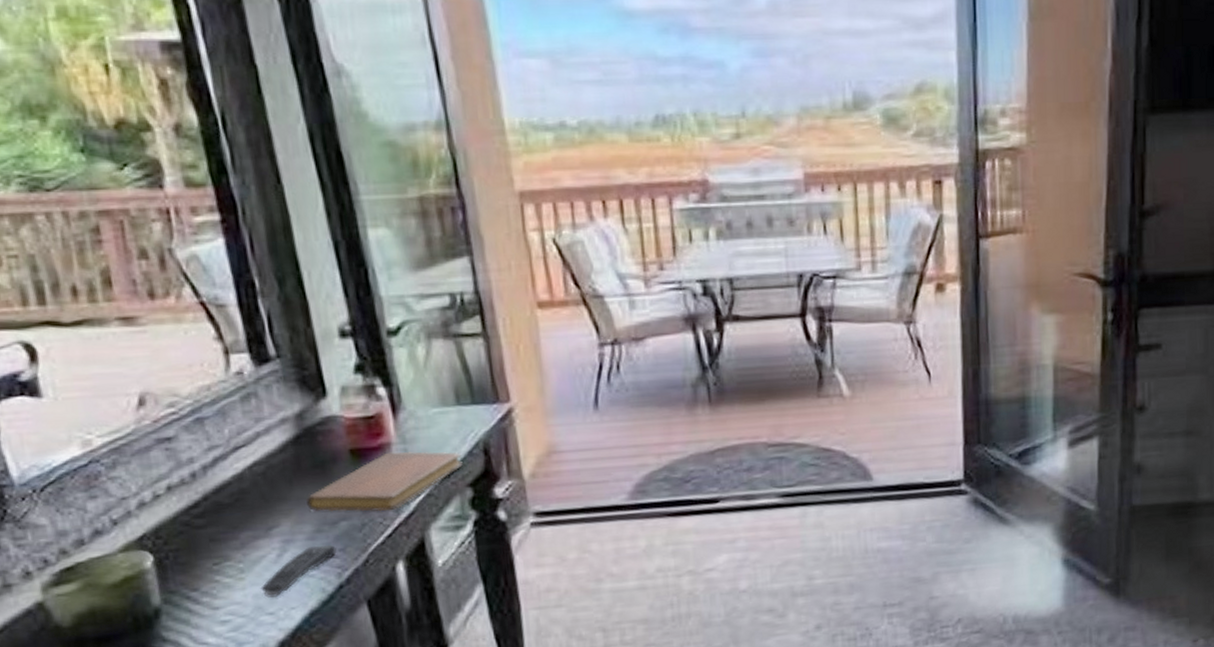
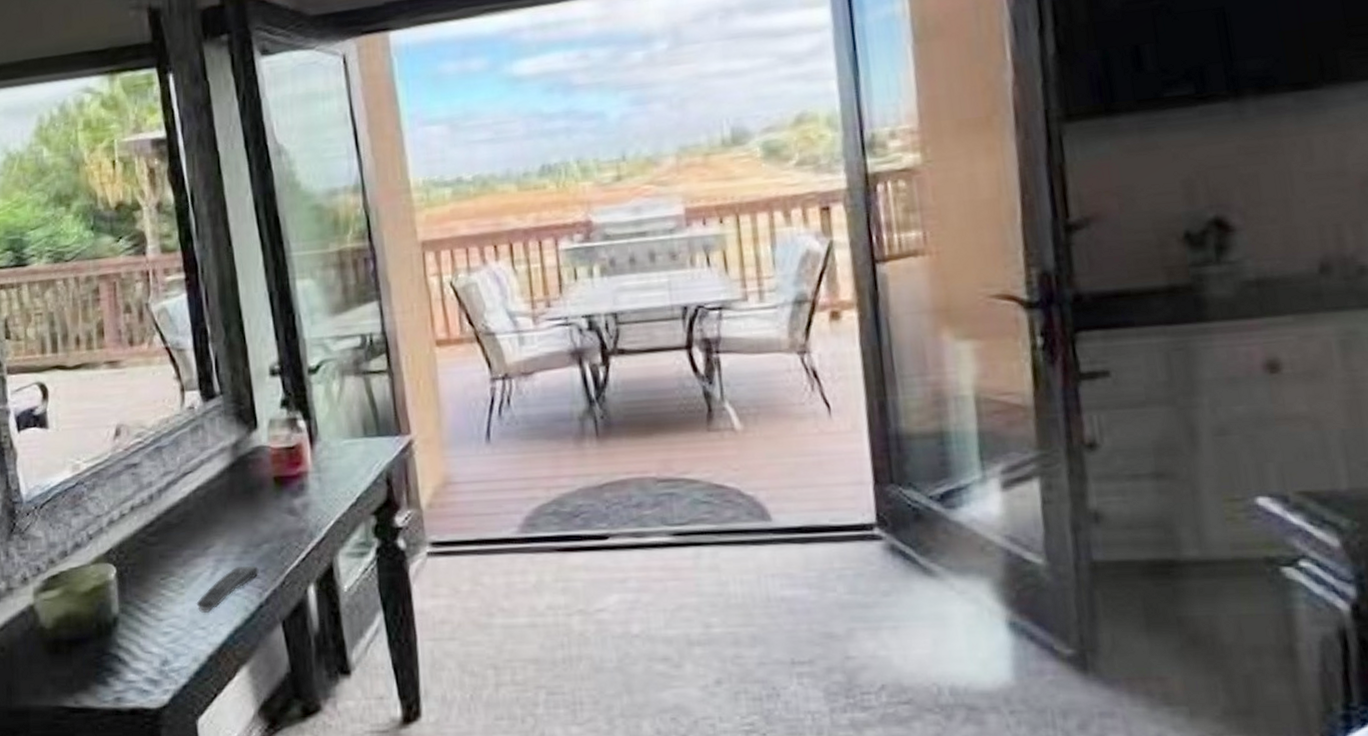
notebook: present [306,451,463,512] -> none [237,480,368,536]

